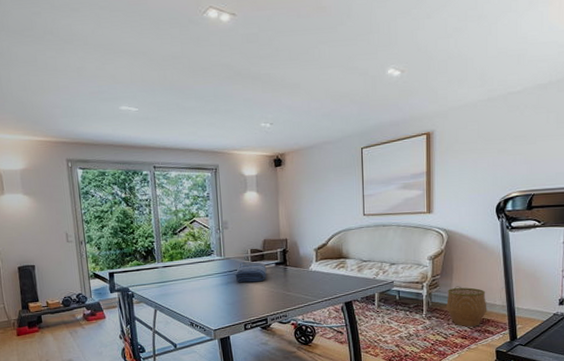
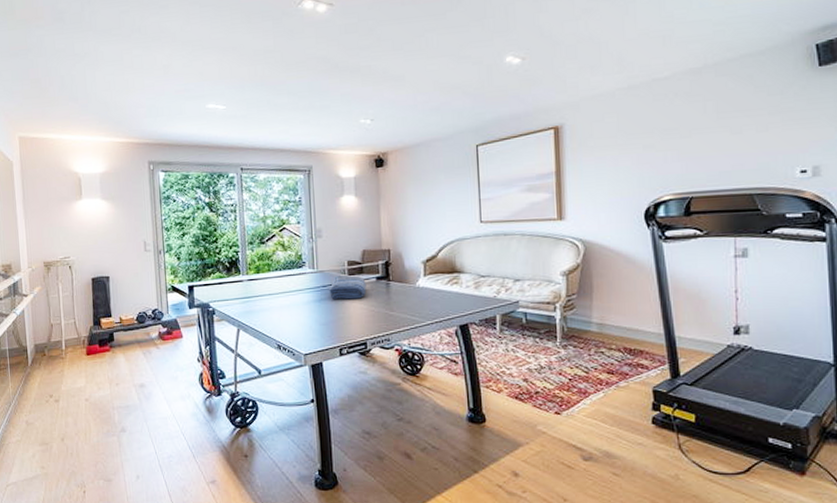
basket: present [446,286,487,327] -> none [586,308,639,359]

